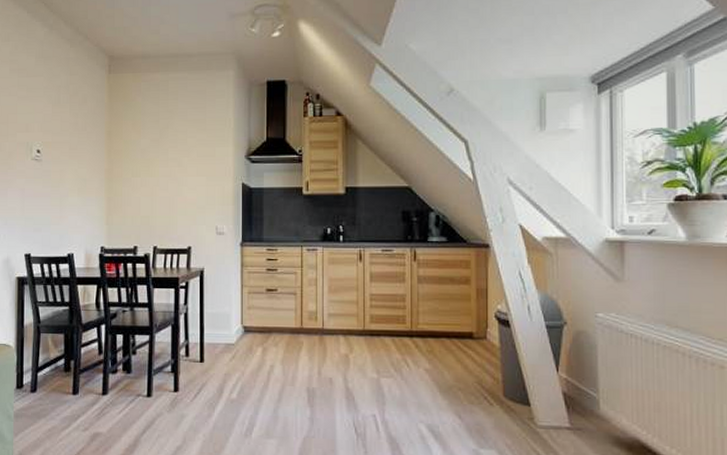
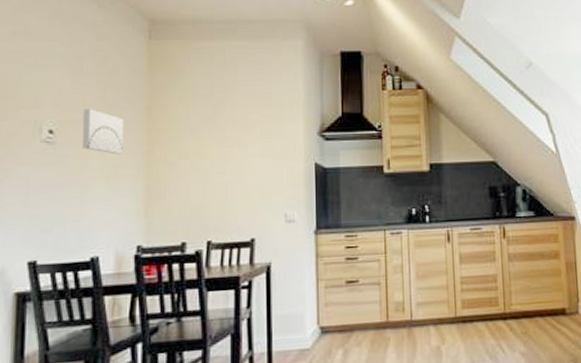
wall art: none [60,133,90,171] -> present [81,109,123,155]

